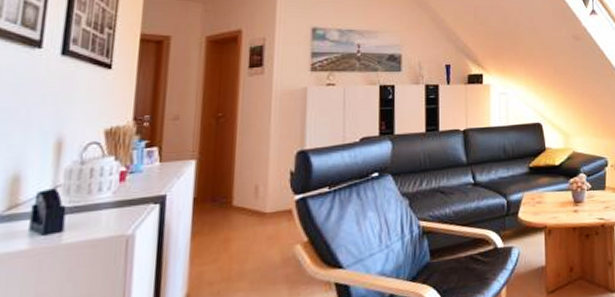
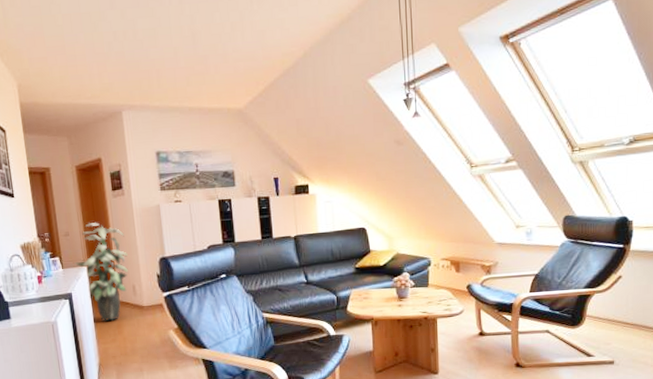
indoor plant: none [178,105,255,235] -> present [74,222,128,322]

